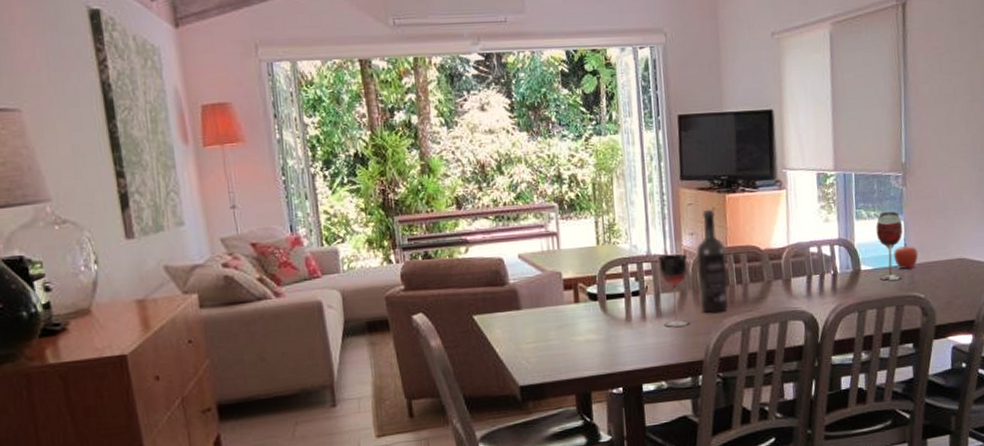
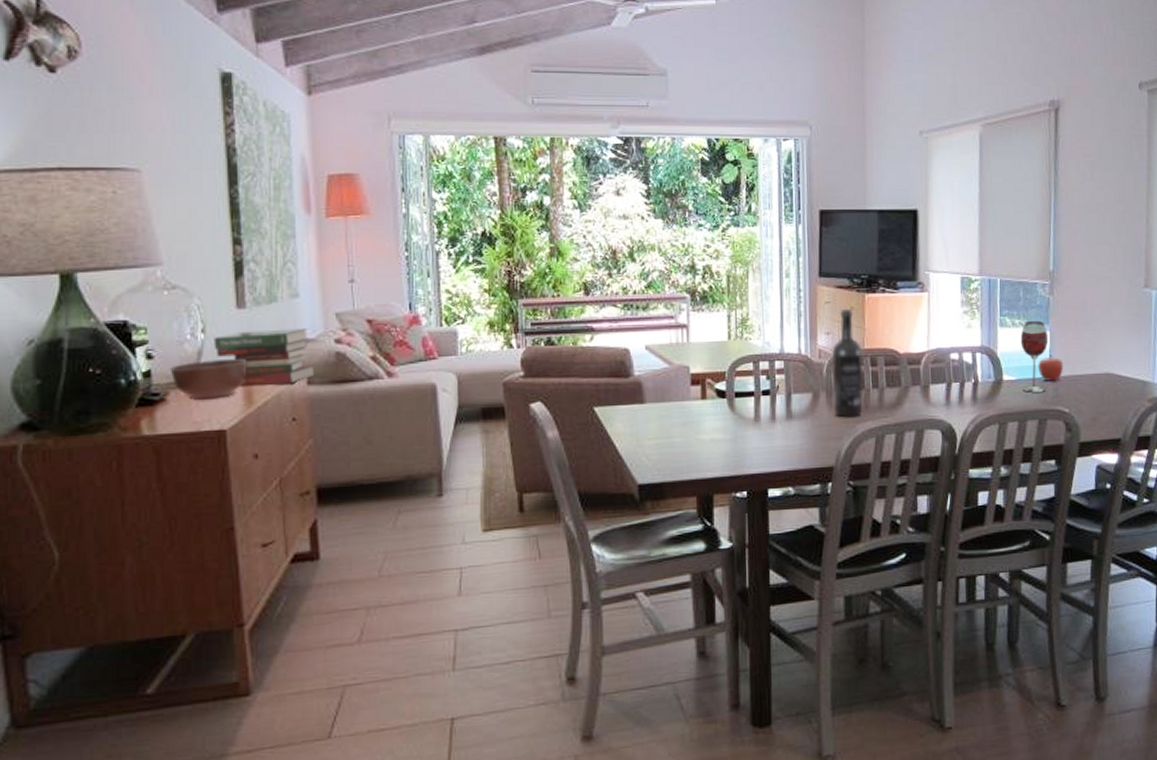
bowl: none [67,286,142,329] -> present [169,358,247,401]
books: none [106,255,206,314] -> present [213,328,315,387]
wineglass: present [658,254,689,327] -> none [792,353,822,430]

